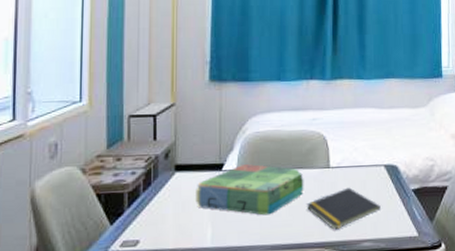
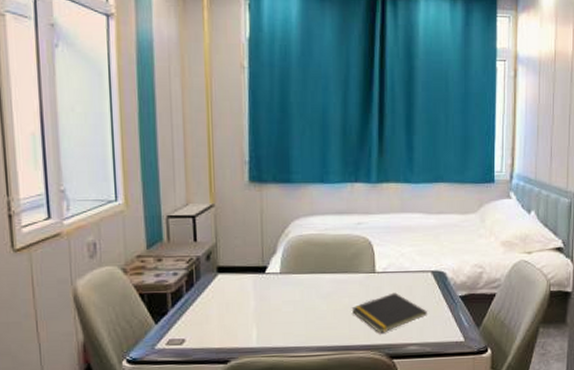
board game: present [196,164,304,216] -> none [239,268,349,318]

